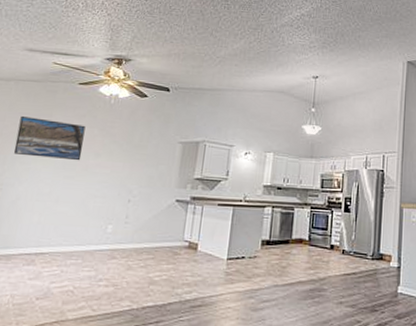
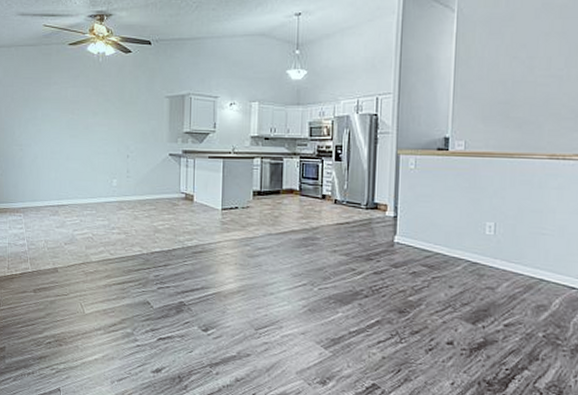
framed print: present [13,115,86,161] -> none [25,80,82,121]

